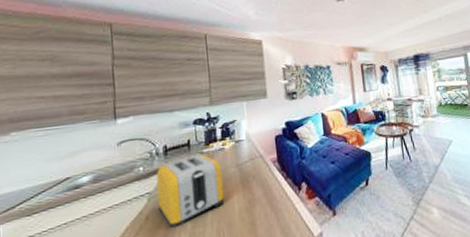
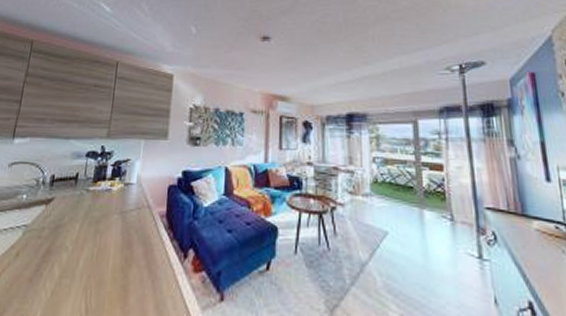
toaster: present [156,154,225,228] -> none [31,192,104,272]

